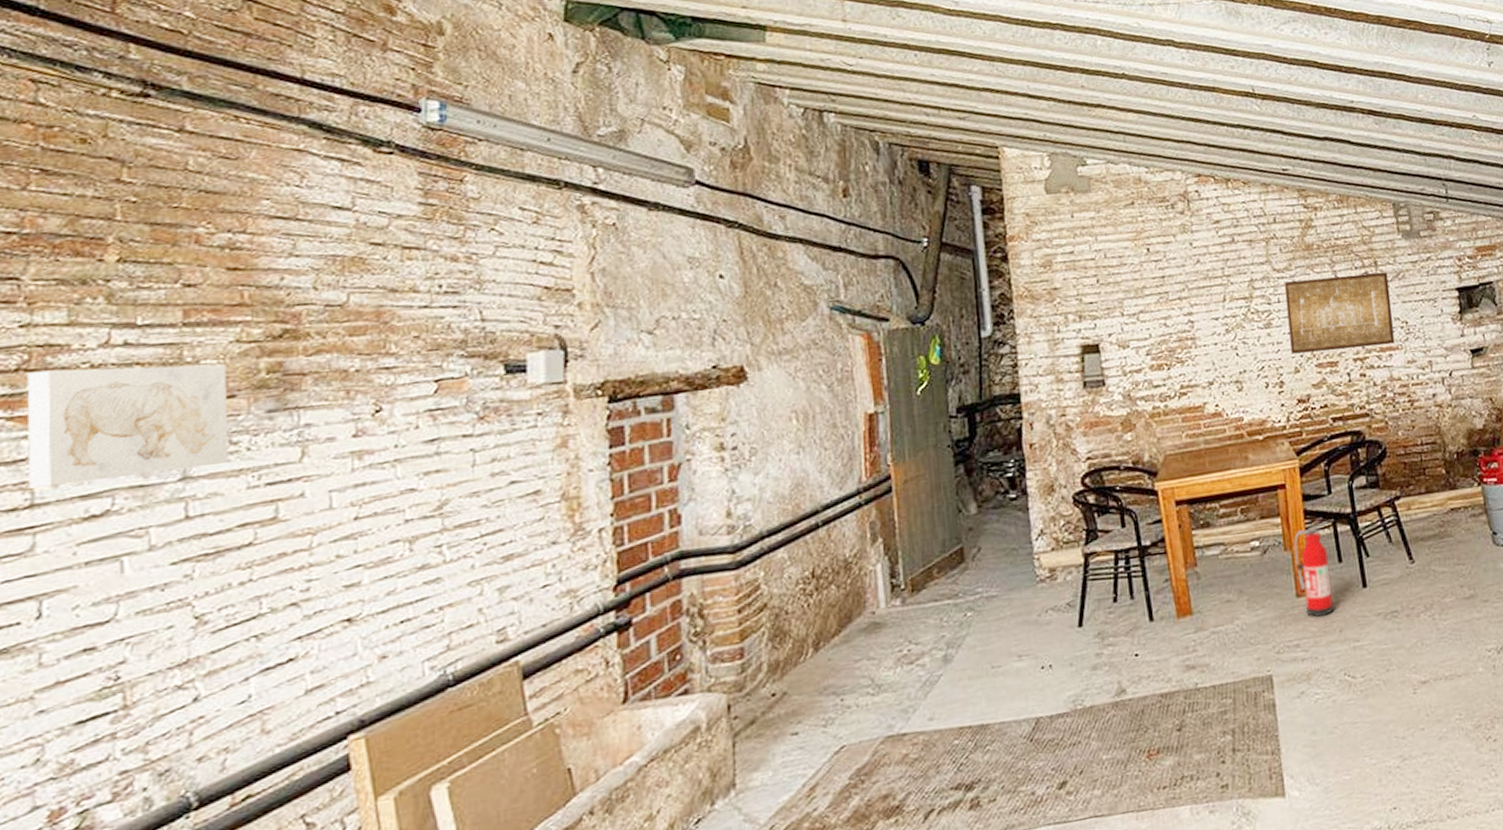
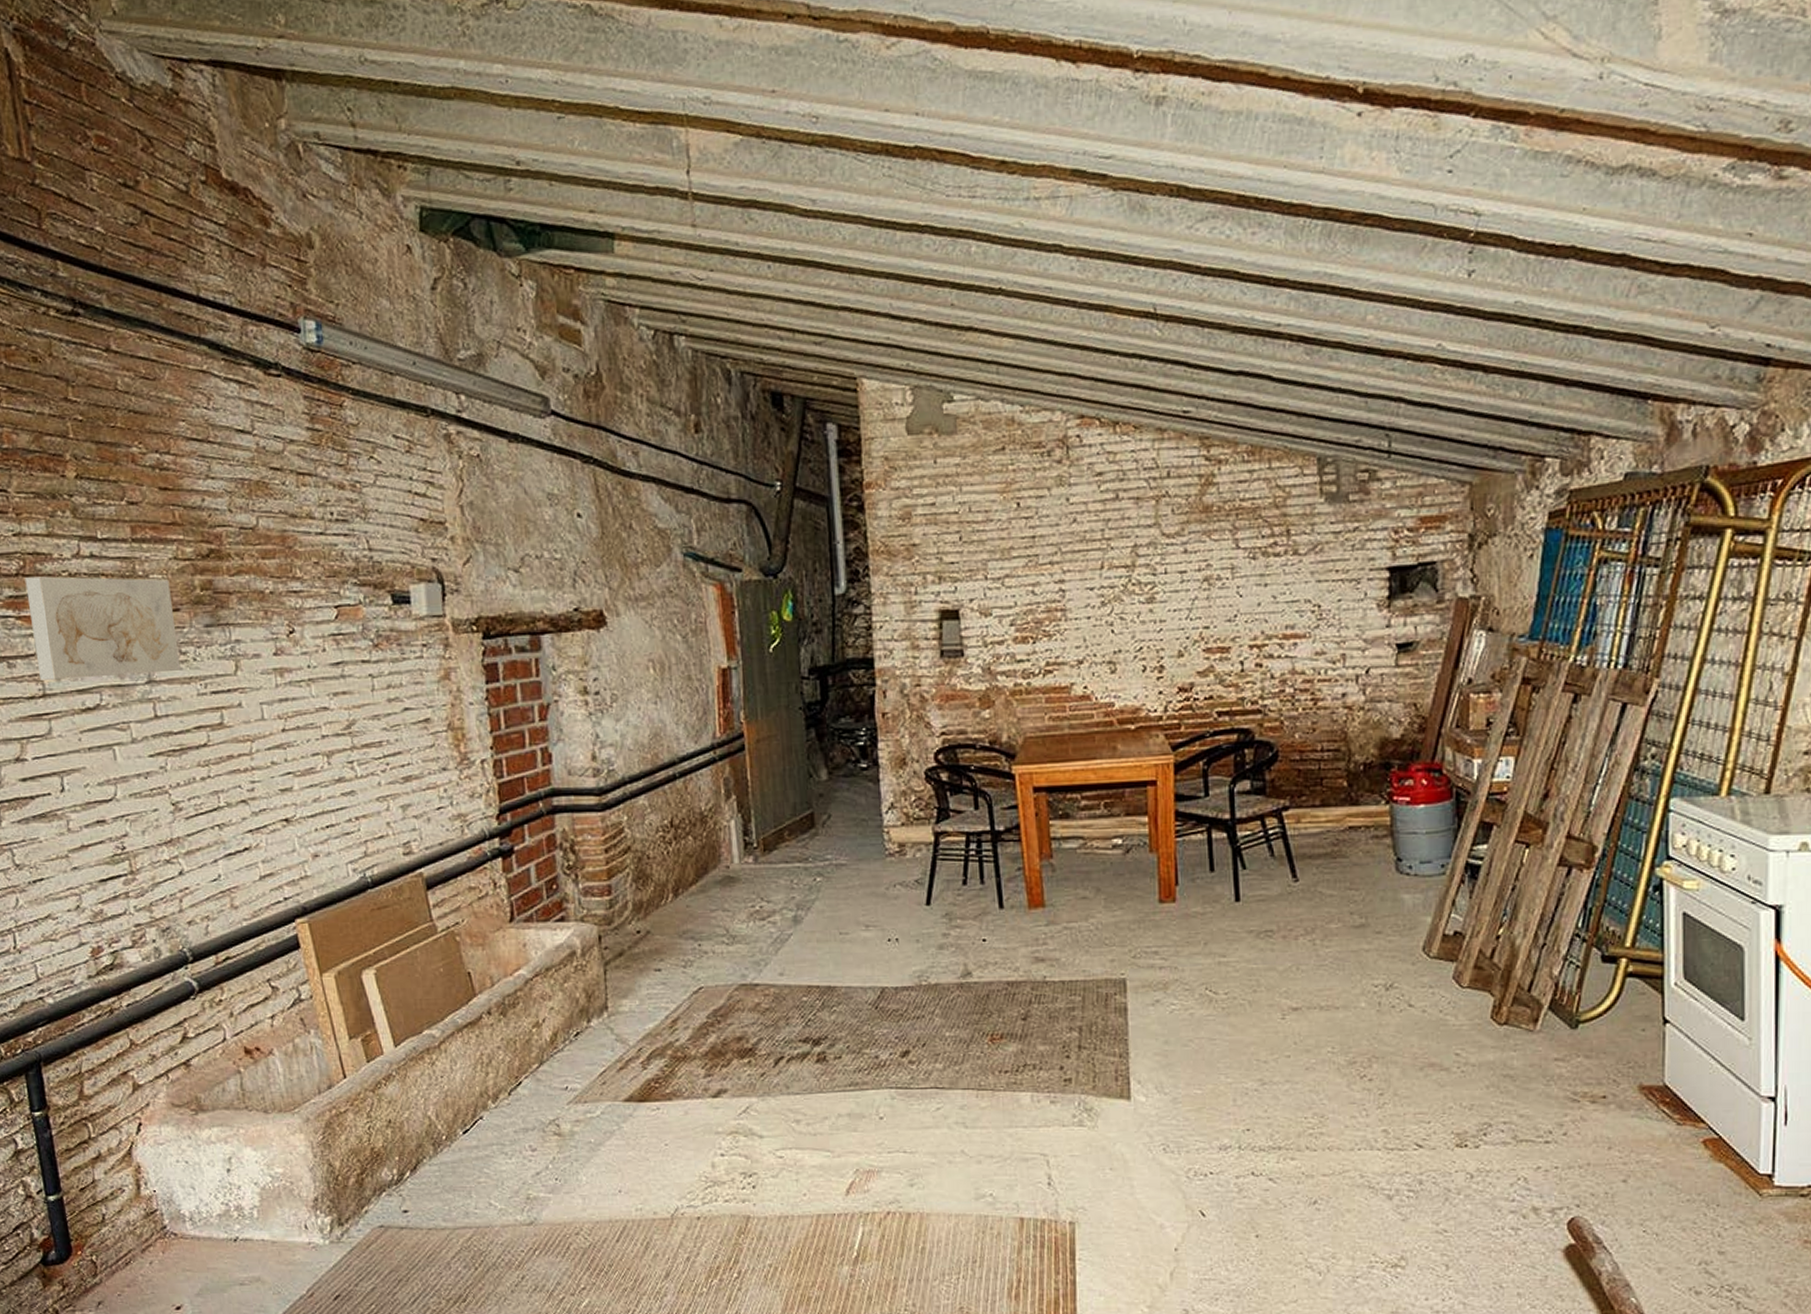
wall art: present [1284,272,1395,354] -> none [1173,543,1303,635]
fire extinguisher: present [1294,521,1335,618] -> none [1160,826,1202,927]

